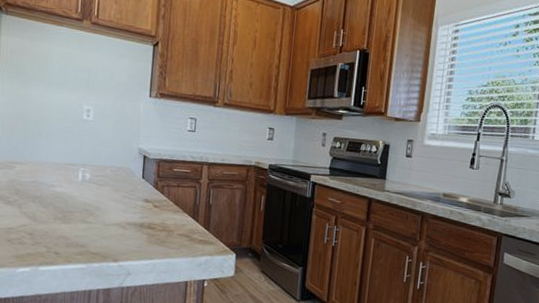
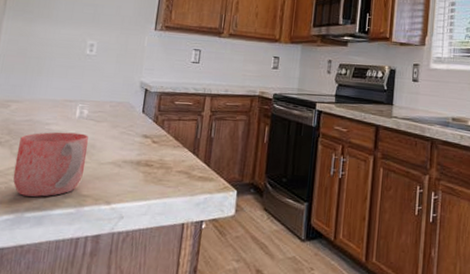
mug: none [25,193,93,253] -> present [13,132,89,197]

